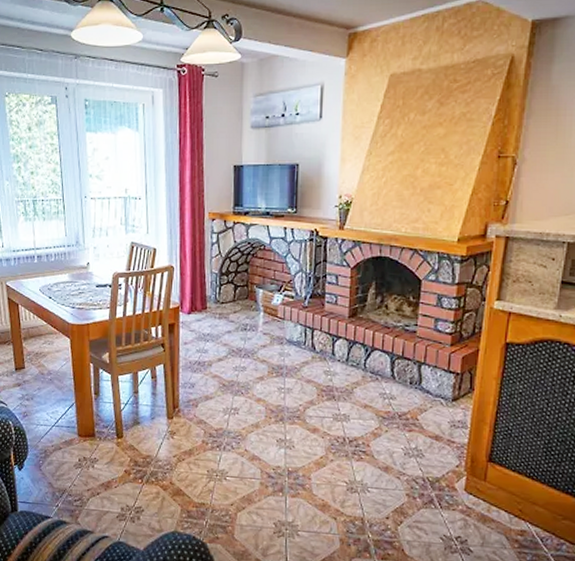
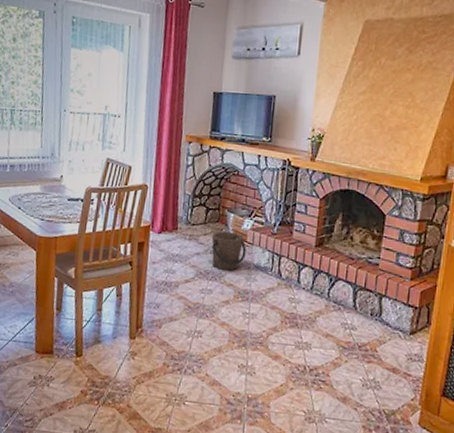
bucket: none [241,307,278,347] -> present [211,231,247,271]

